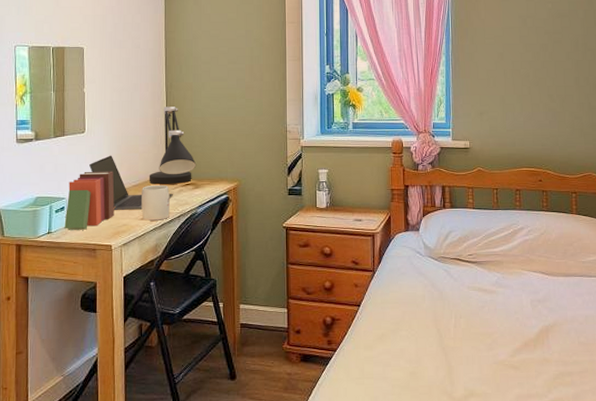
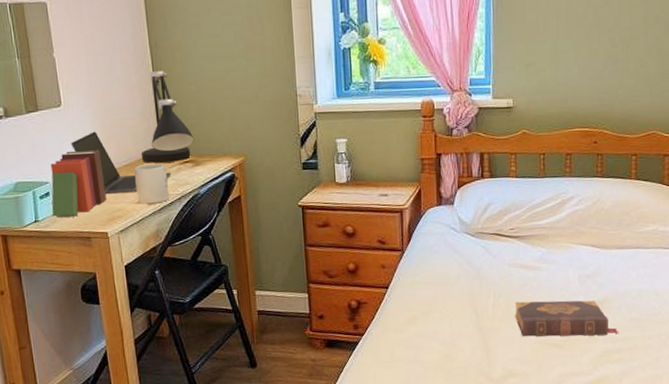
book: none [474,323,570,358] -> present [514,300,619,337]

